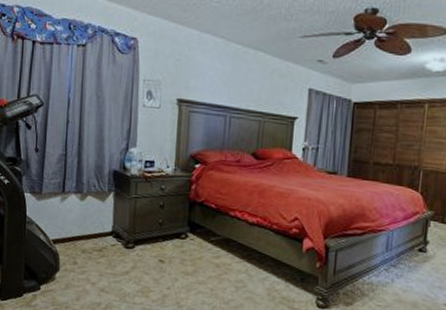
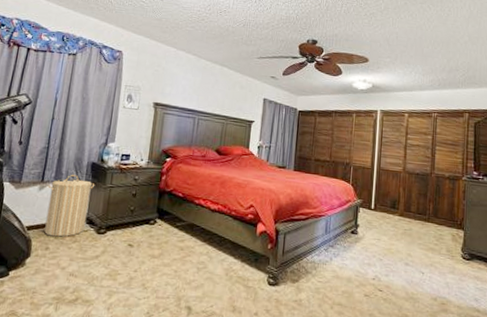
laundry hamper: none [69,183,119,252] -> present [44,174,95,237]

